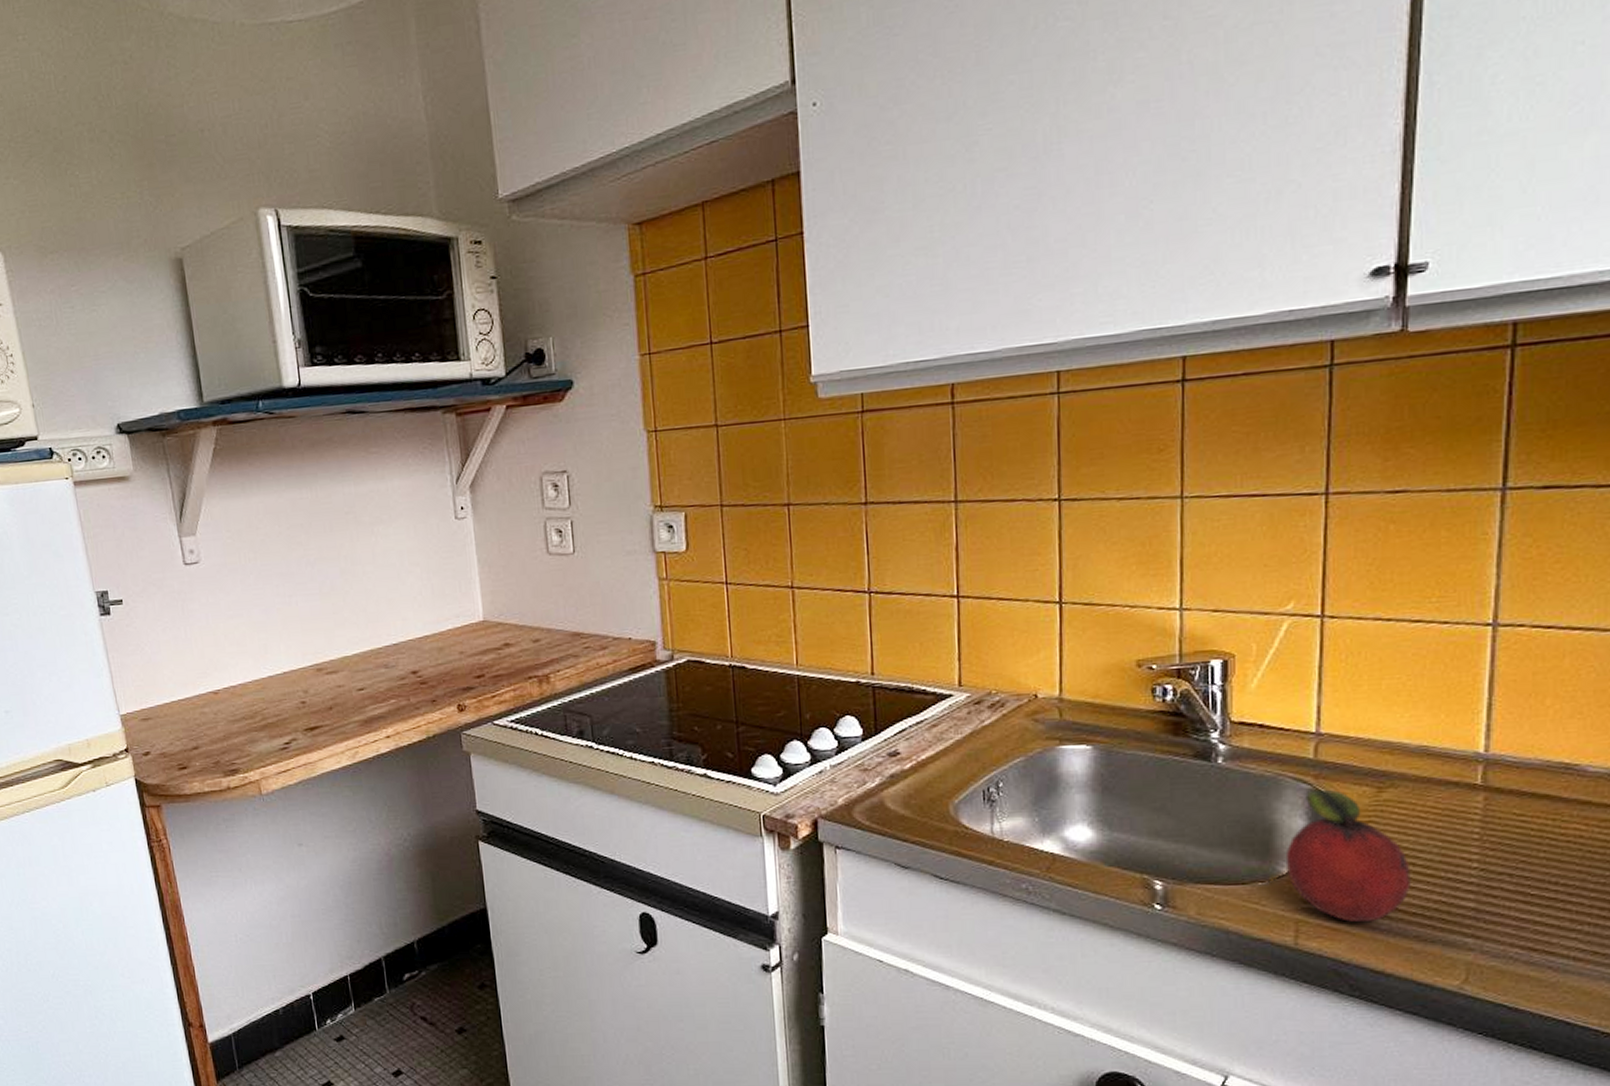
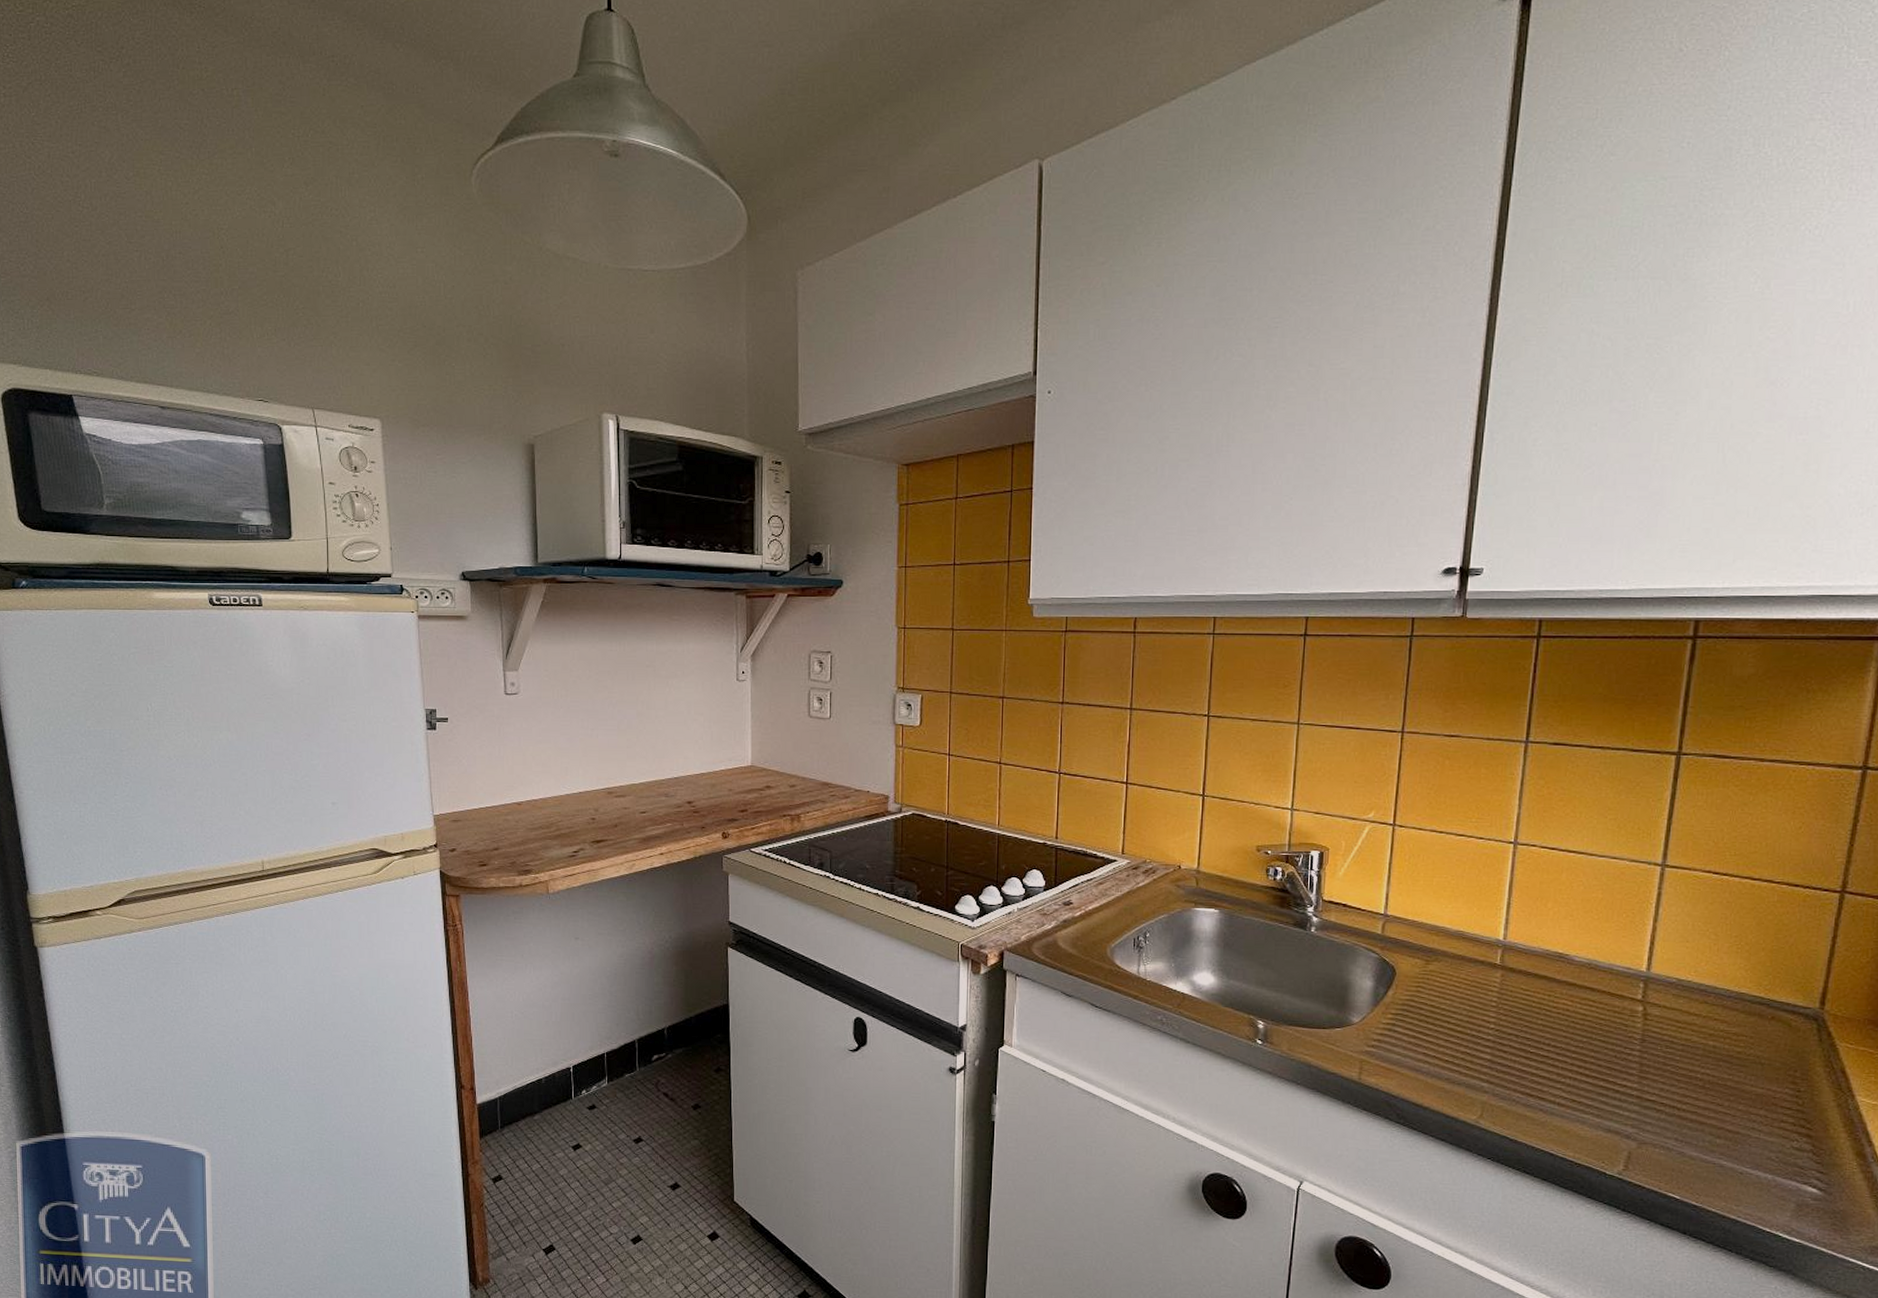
fruit: present [1285,789,1411,922] -> none [1356,958,1446,1065]

